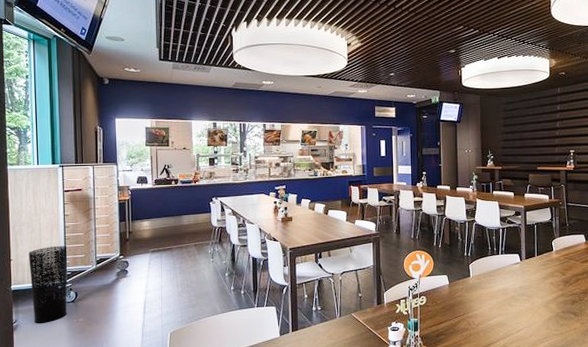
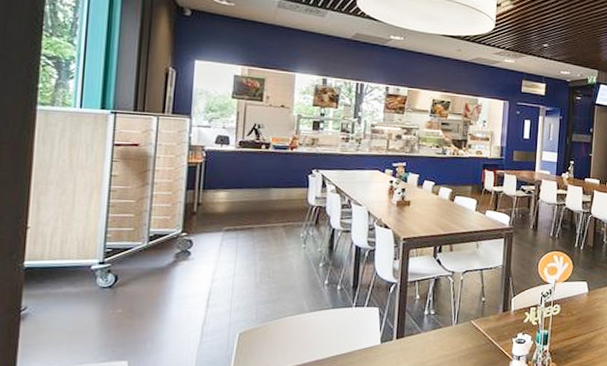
umbrella stand: present [28,245,67,323] -> none [52,213,110,313]

